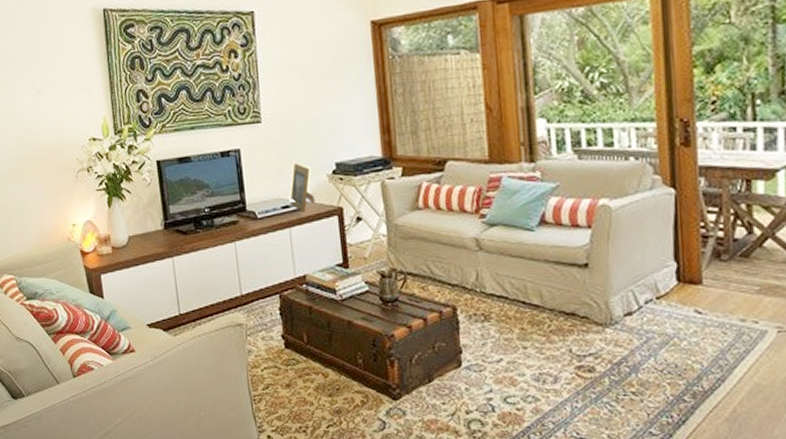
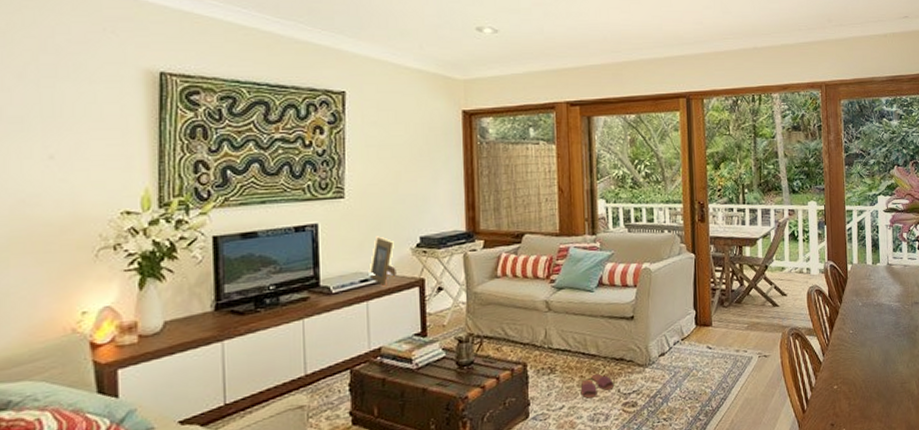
slippers: none [521,327,563,355] -> present [580,373,614,399]

